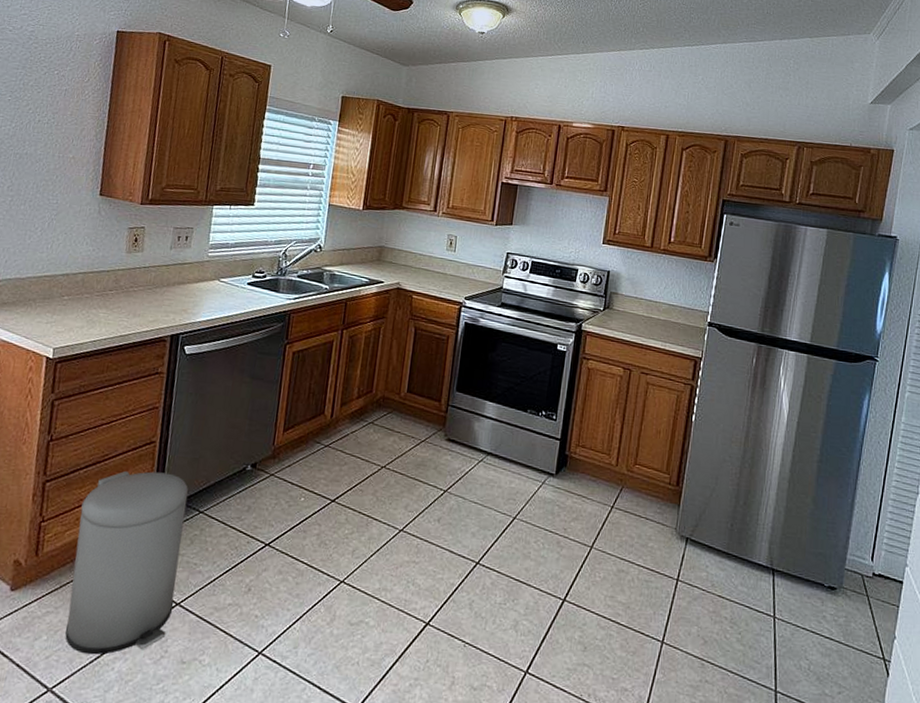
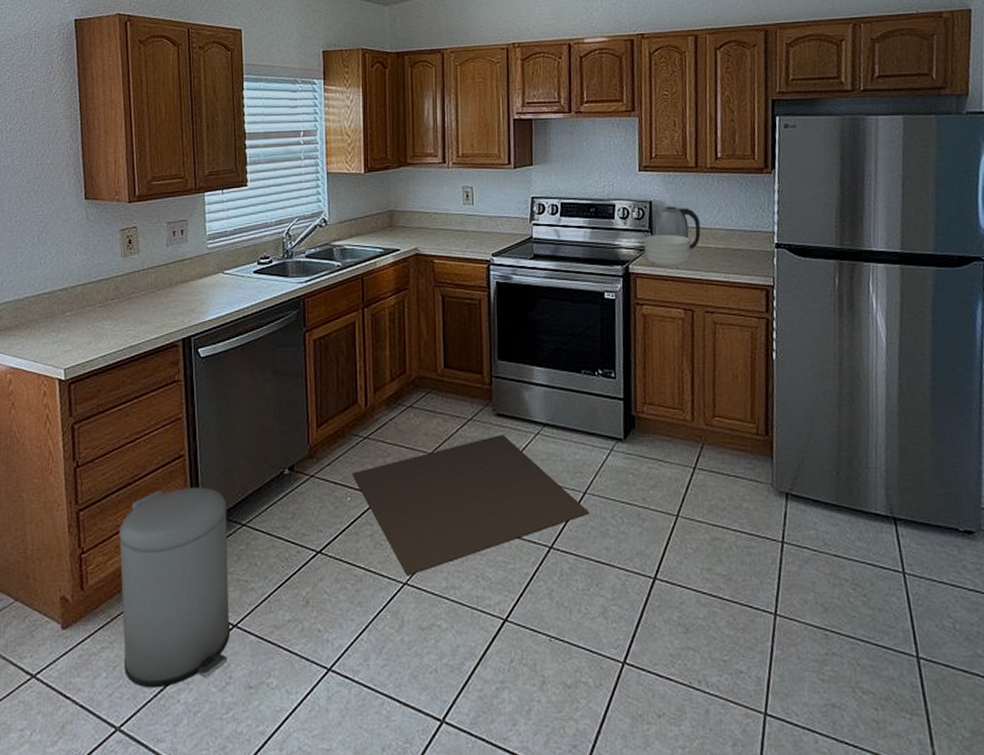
door mat: none [309,457,516,575] -> present [352,435,590,576]
bowl: none [597,300,638,331] -> present [644,234,692,268]
kettle: none [608,277,648,318] -> present [654,205,701,250]

